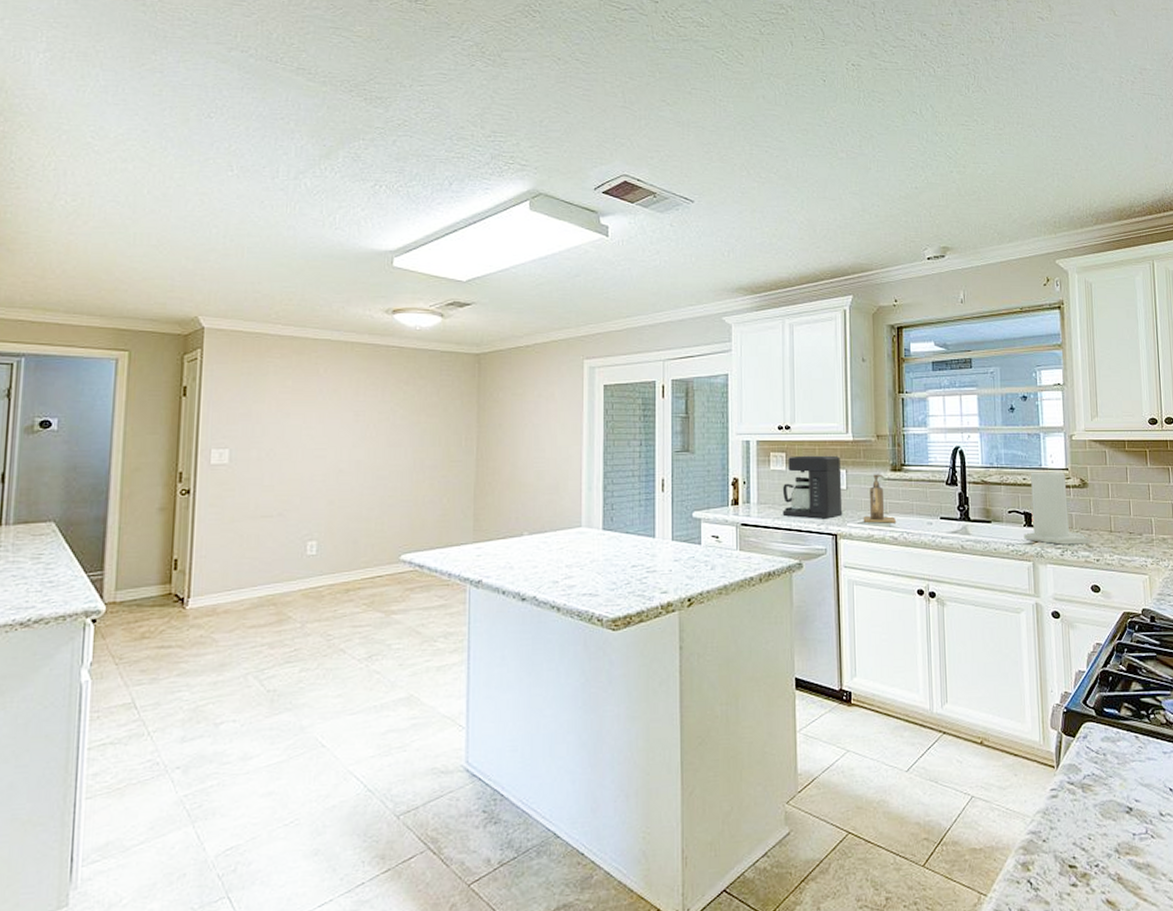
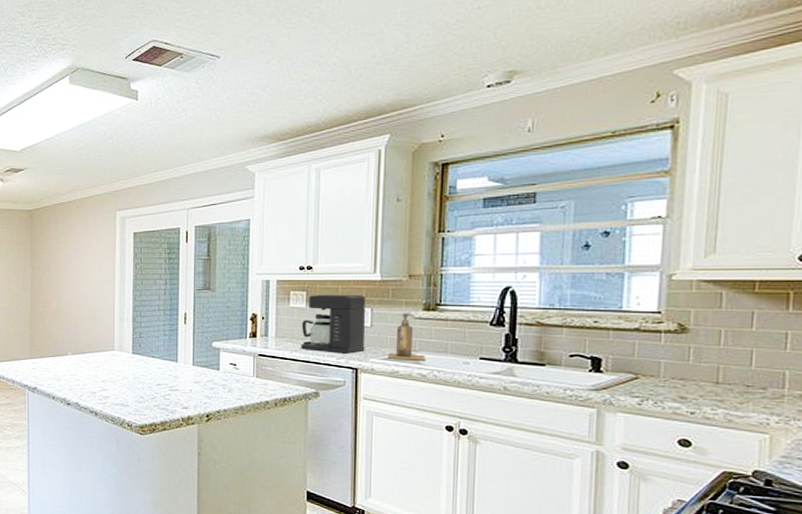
paper towel: present [1024,471,1092,545] -> none [588,314,686,395]

